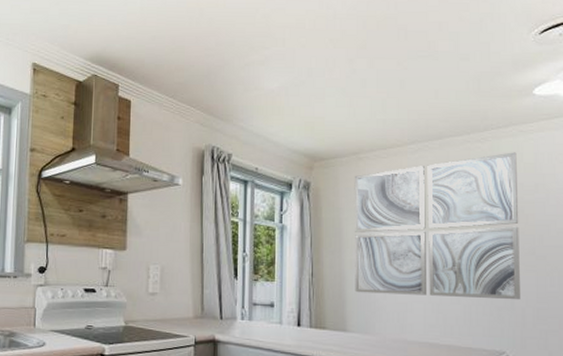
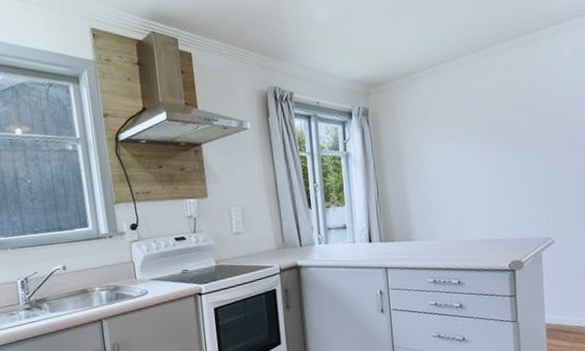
wall art: present [354,152,521,300] -> none [408,52,564,205]

